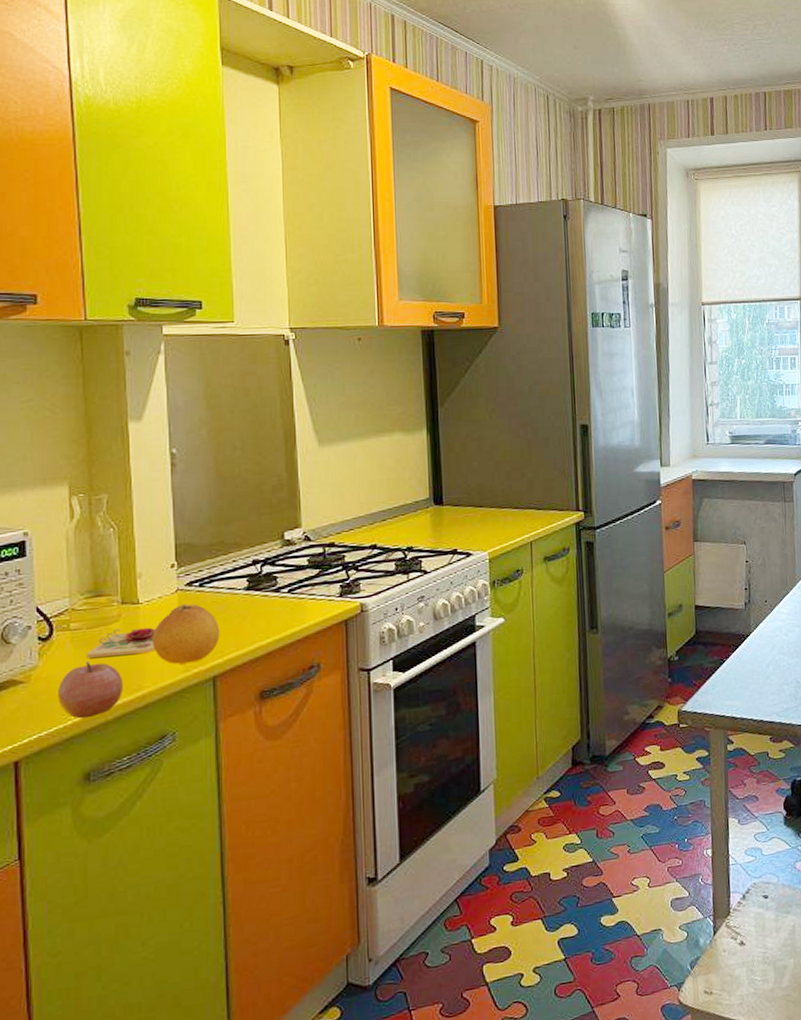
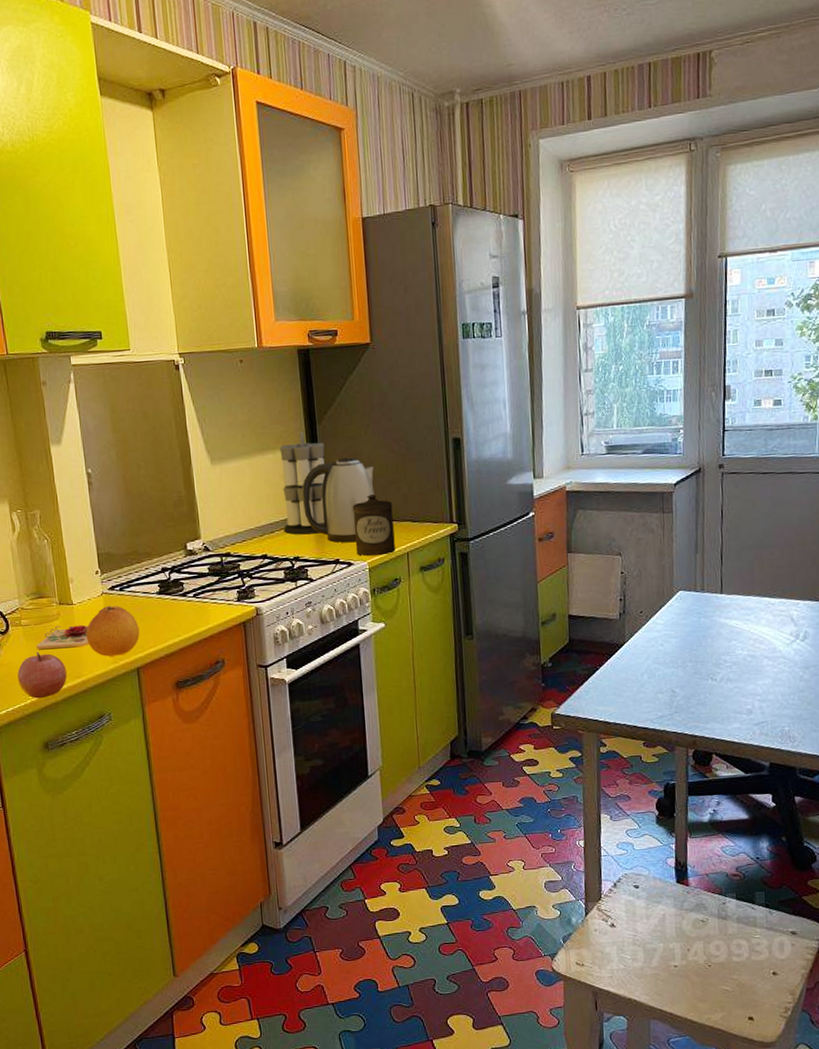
spice rack: none [397,414,446,523] -> present [280,432,326,535]
kettle: none [420,442,498,532] -> present [302,458,375,543]
canister: none [473,481,518,547] -> present [352,495,395,557]

